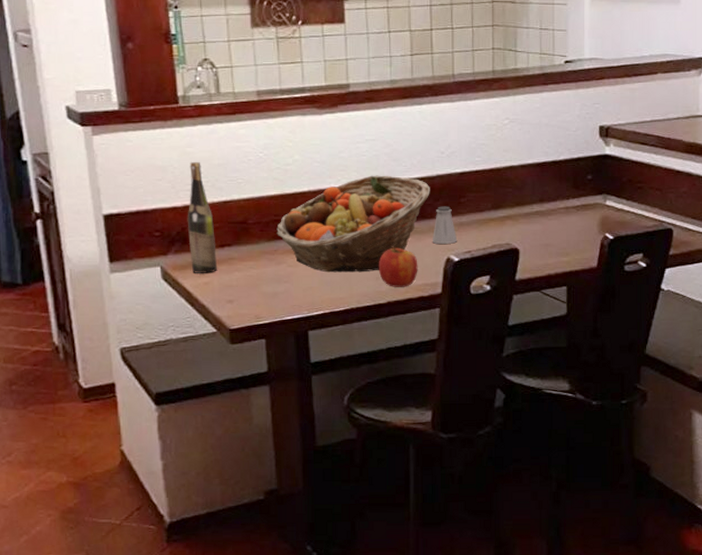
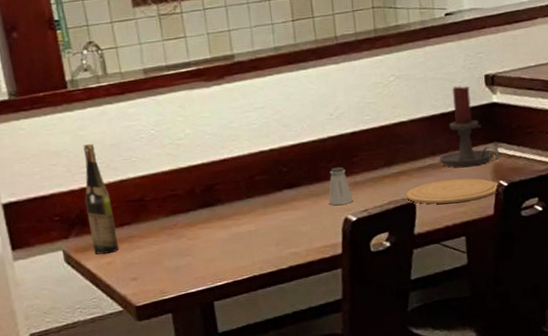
fruit basket: present [277,175,430,273] -> none [174,141,323,243]
apple: present [378,246,418,287] -> none [277,211,317,252]
plate: none [510,227,605,252] -> present [405,178,500,204]
candle holder: none [546,134,608,216] -> present [438,85,500,167]

